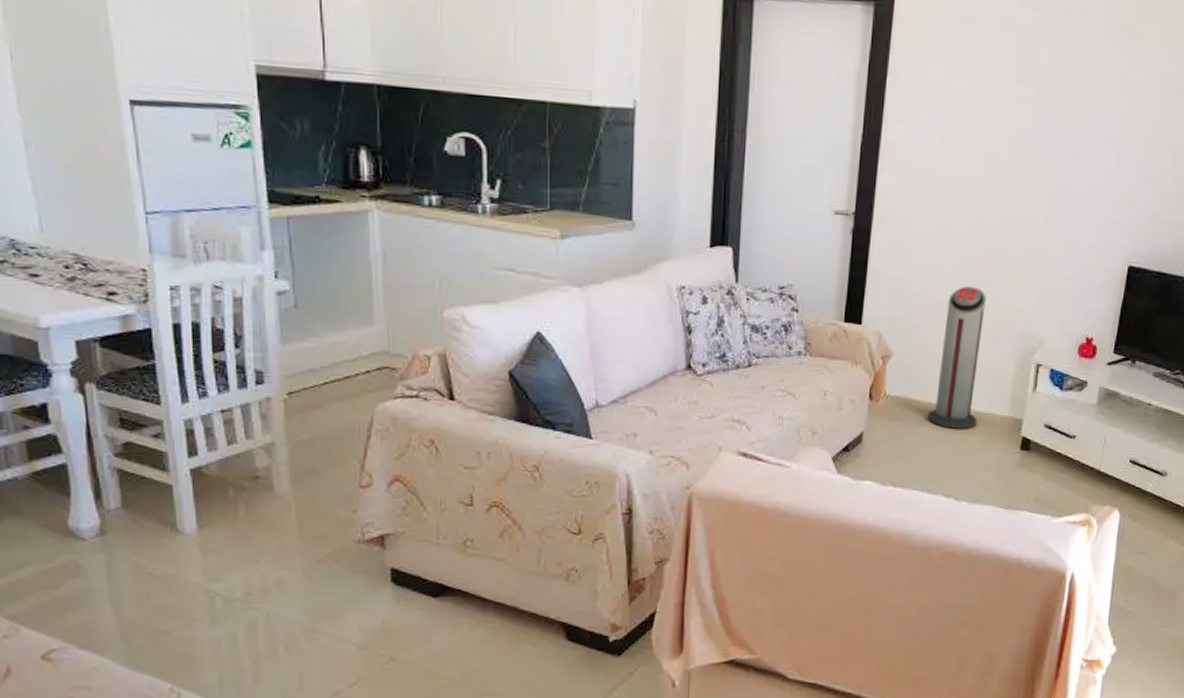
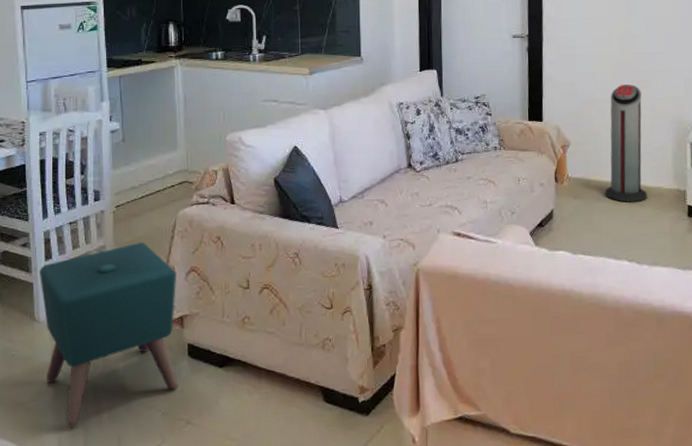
ottoman: none [179,440,378,661] -> present [38,242,178,428]

